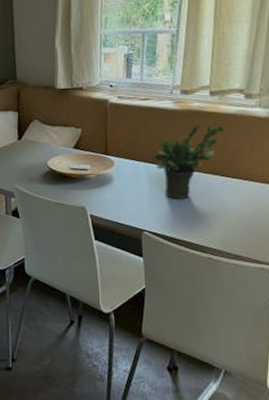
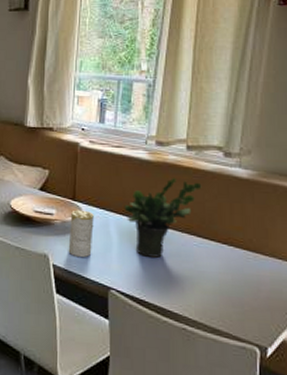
candle: none [103,162,126,205] -> present [68,209,94,257]

